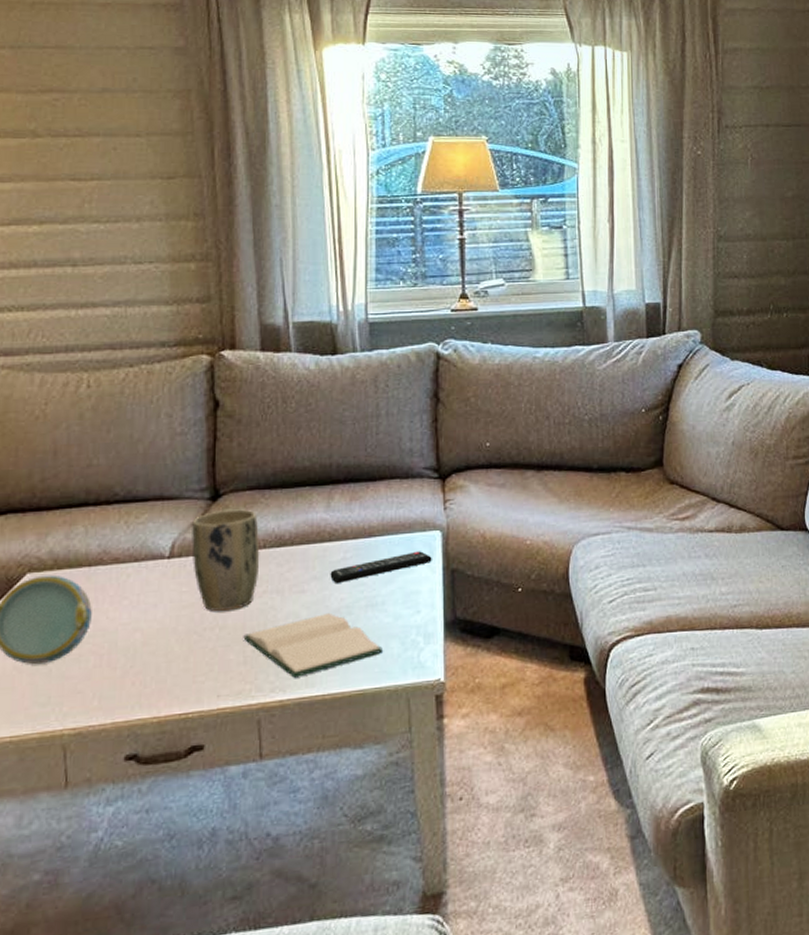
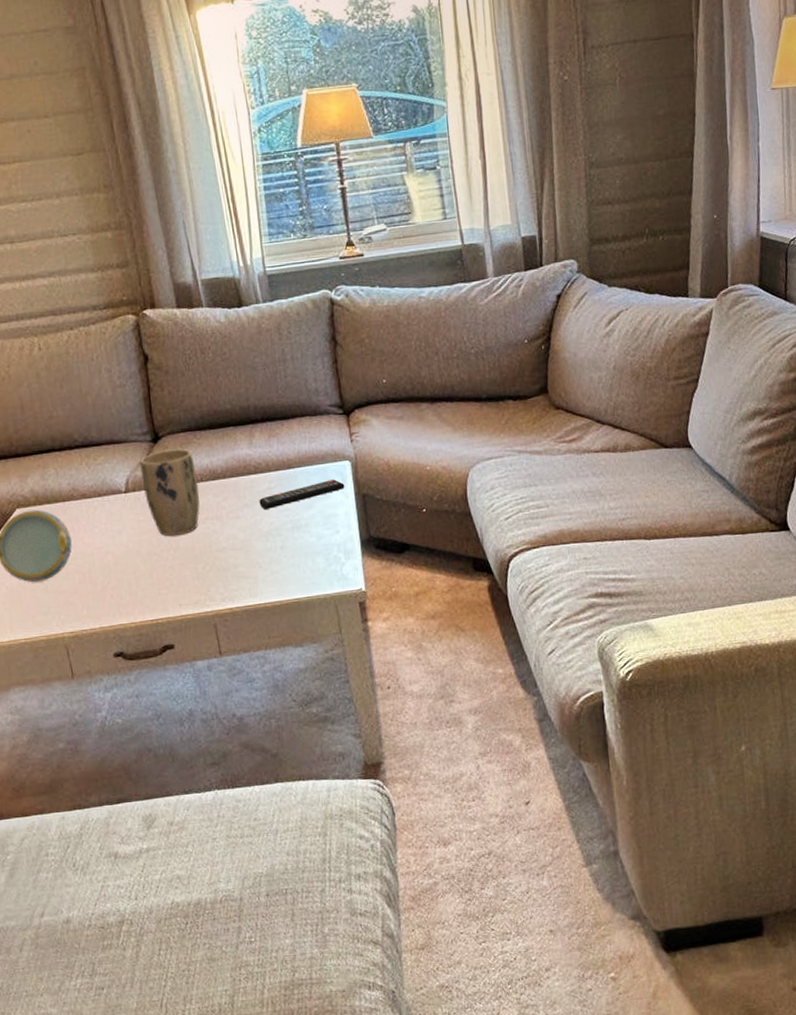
hardback book: present [243,612,382,678] -> none [194,534,310,589]

